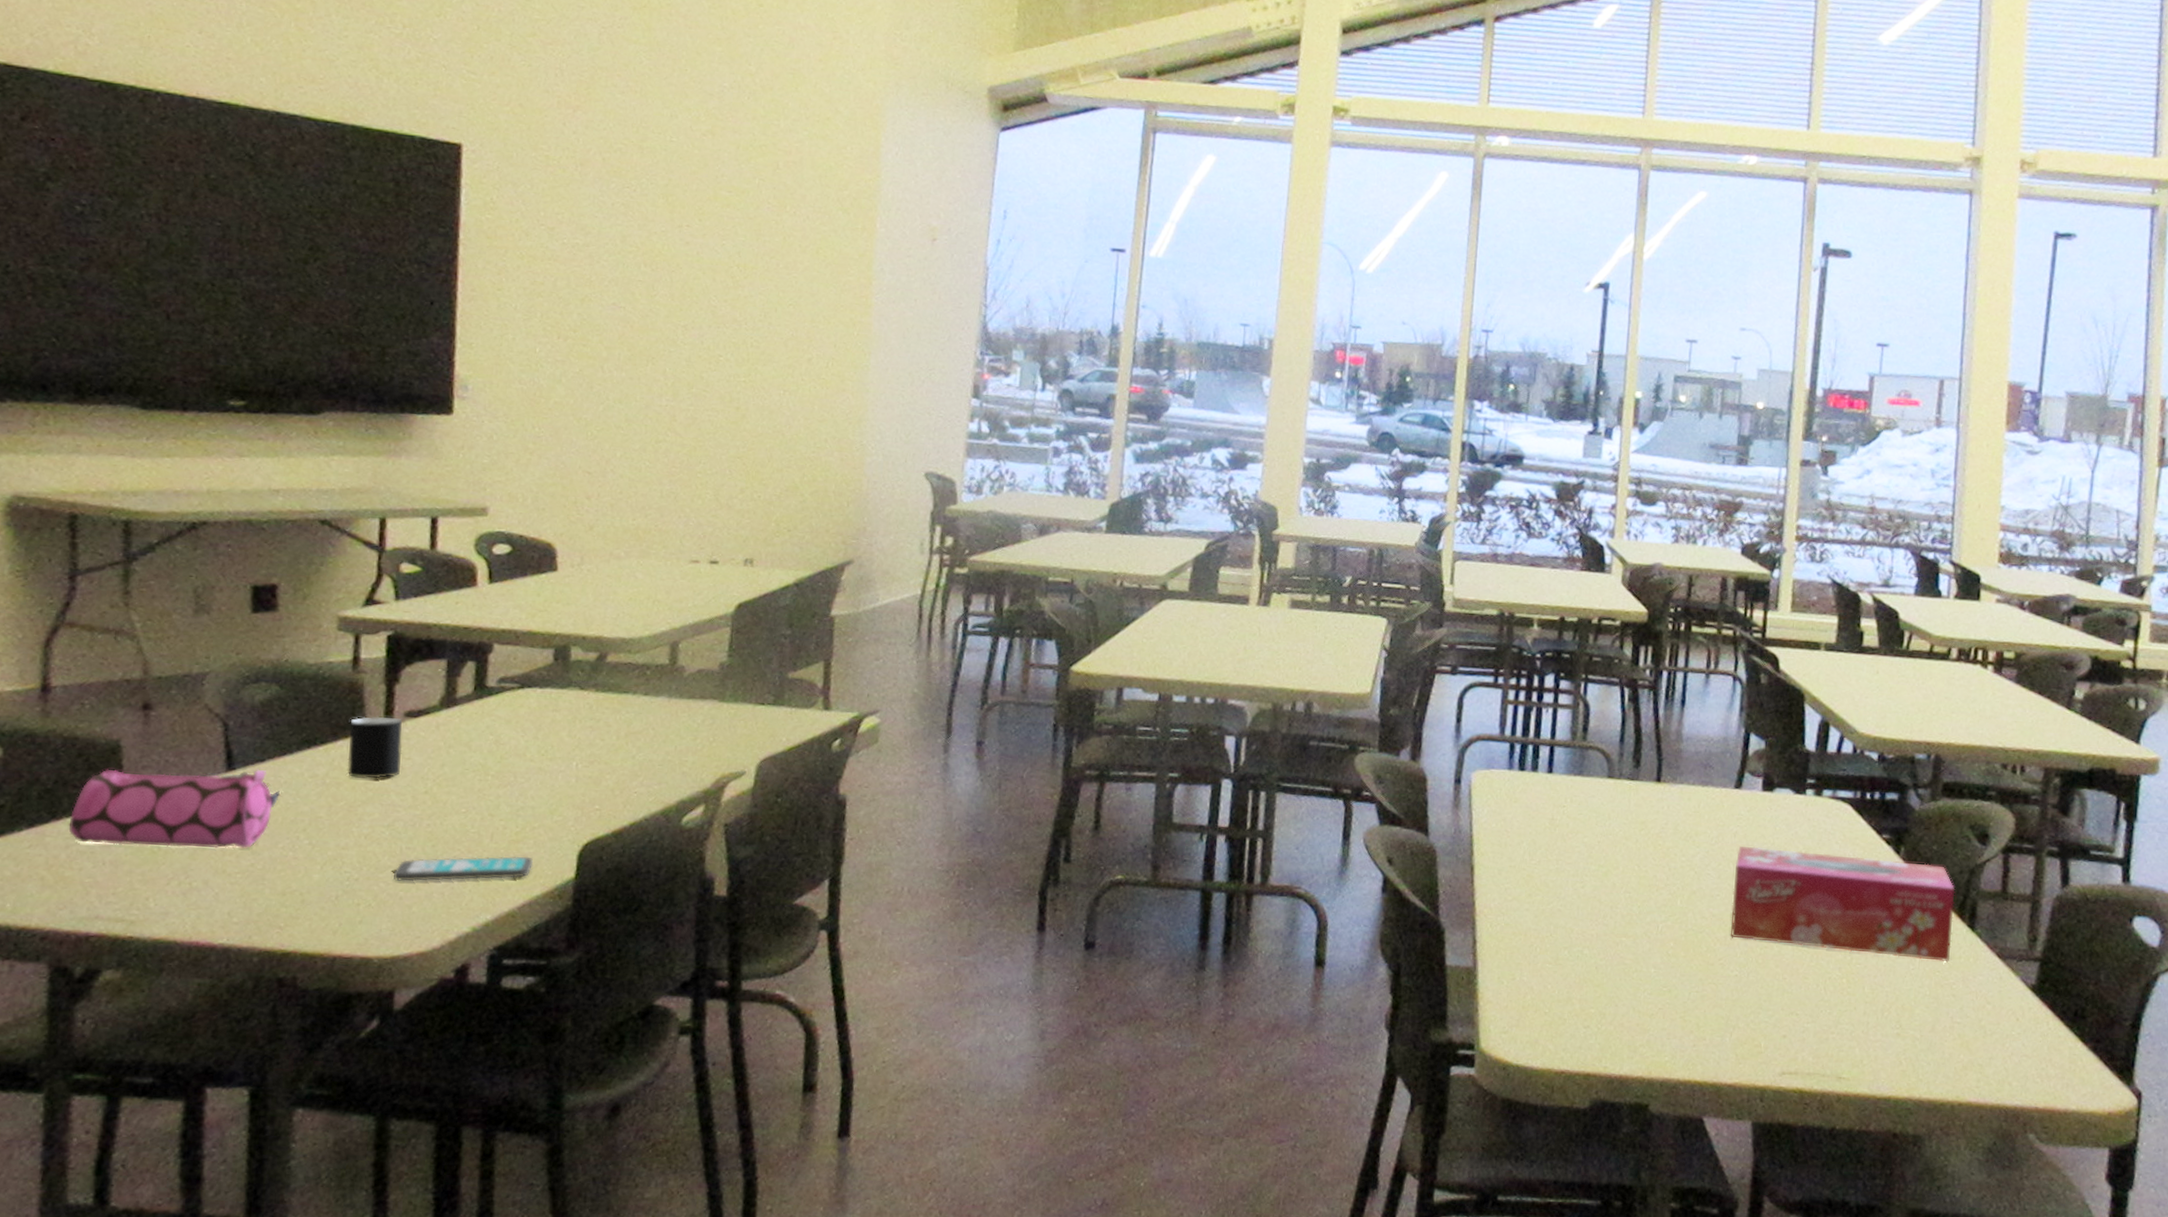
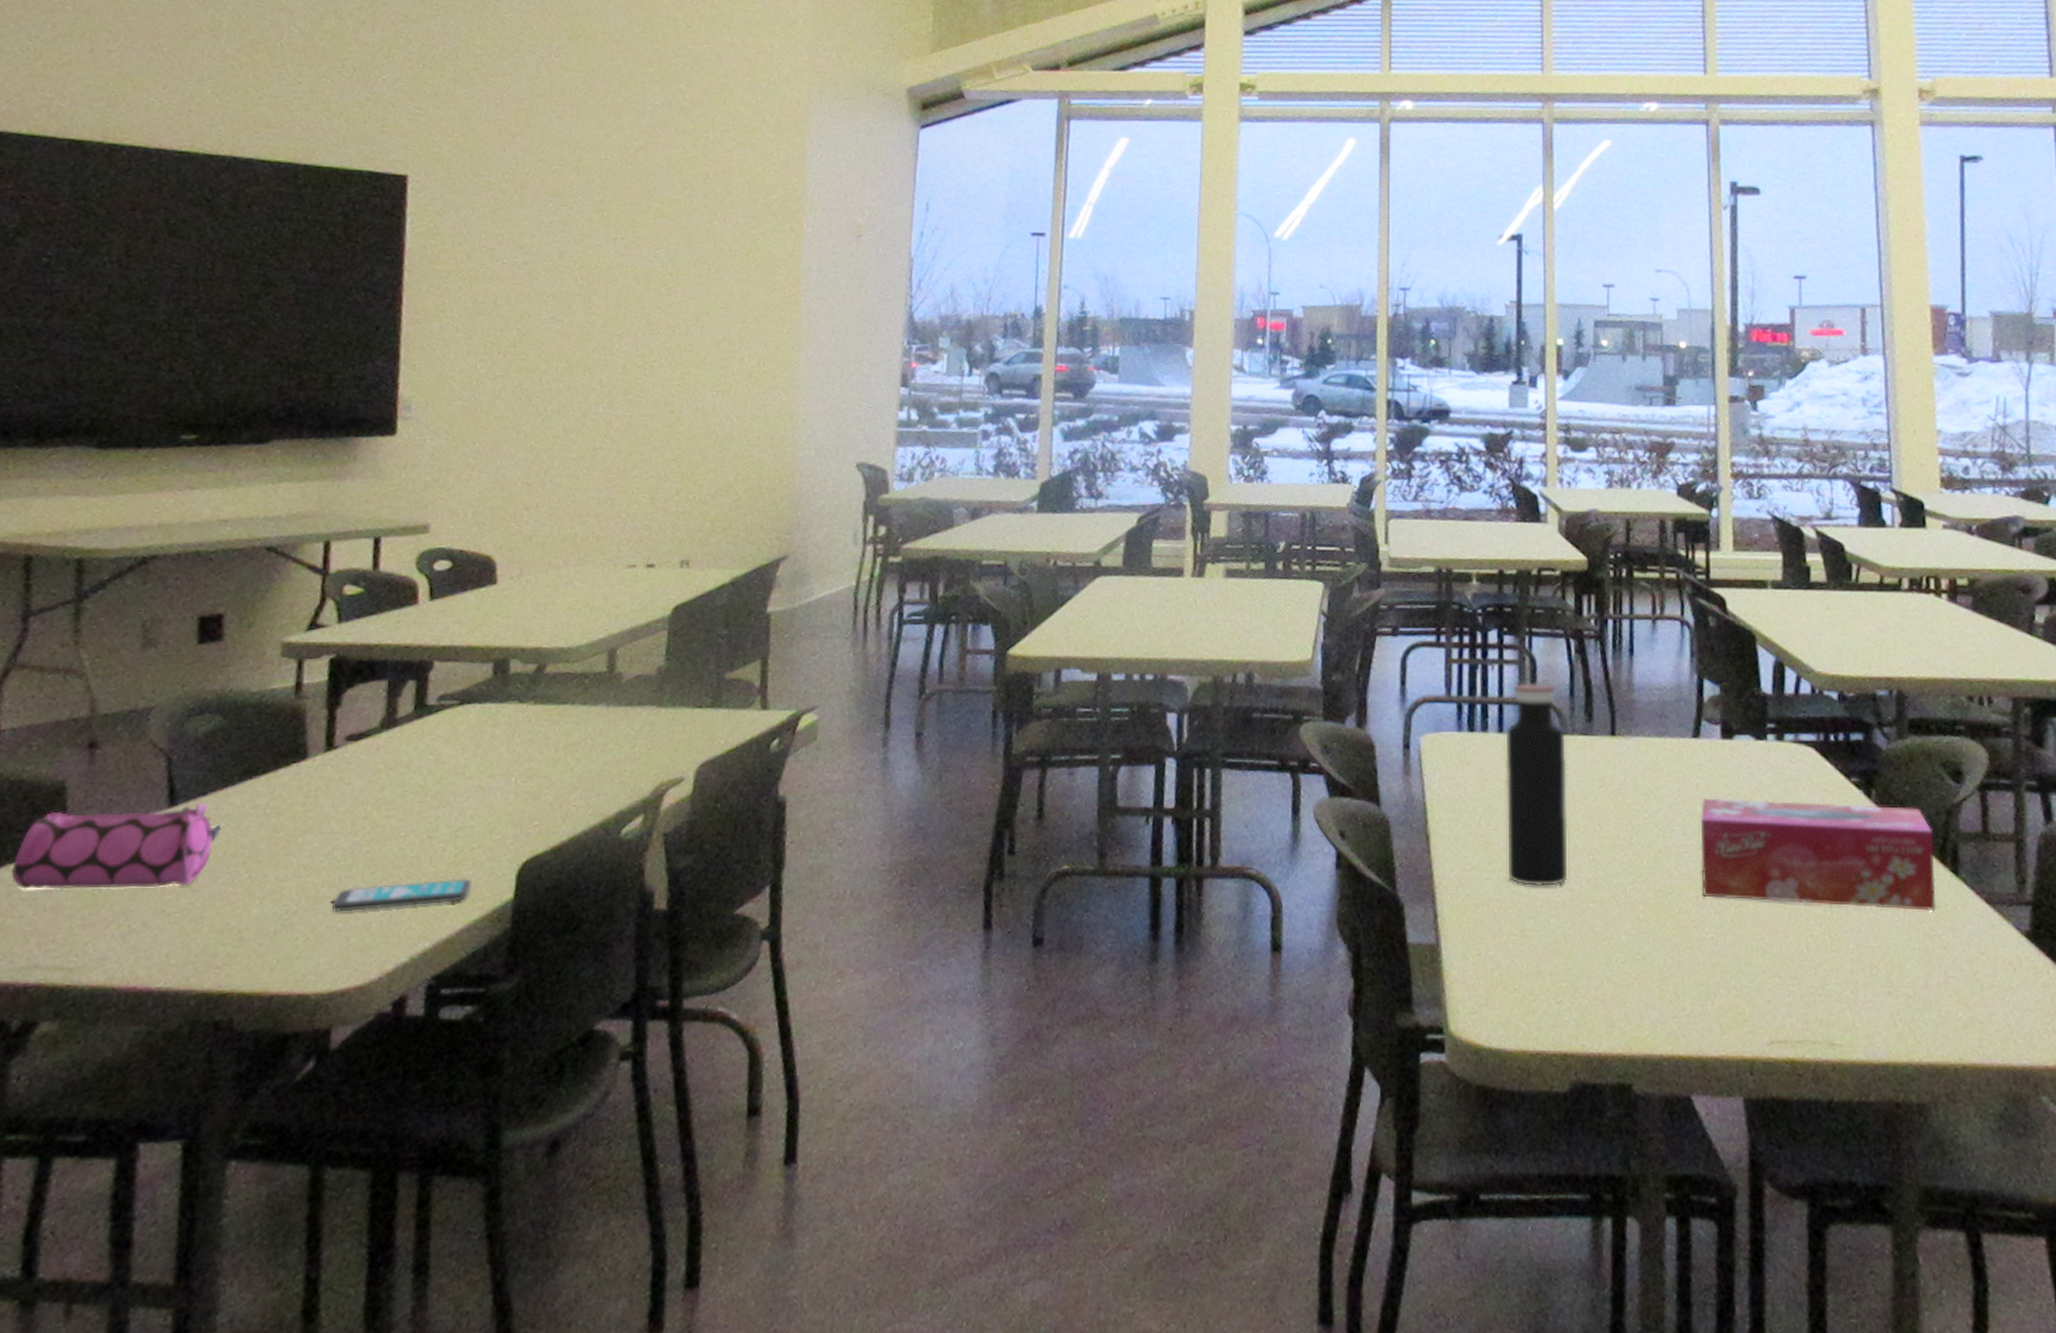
cup: present [347,716,403,779] -> none [288,741,343,806]
water bottle: none [1545,726,1613,921] -> present [1506,682,1569,887]

